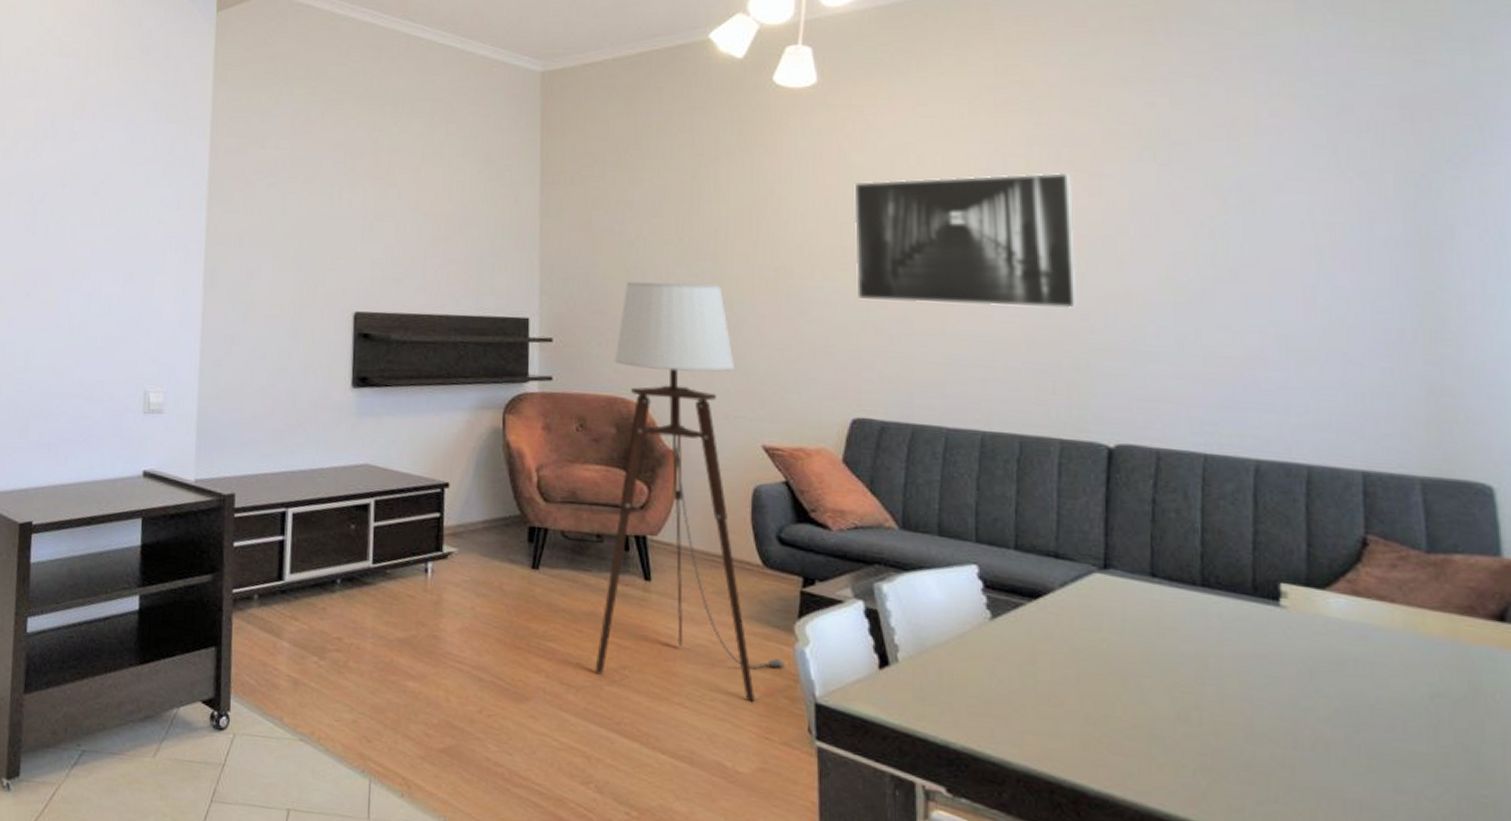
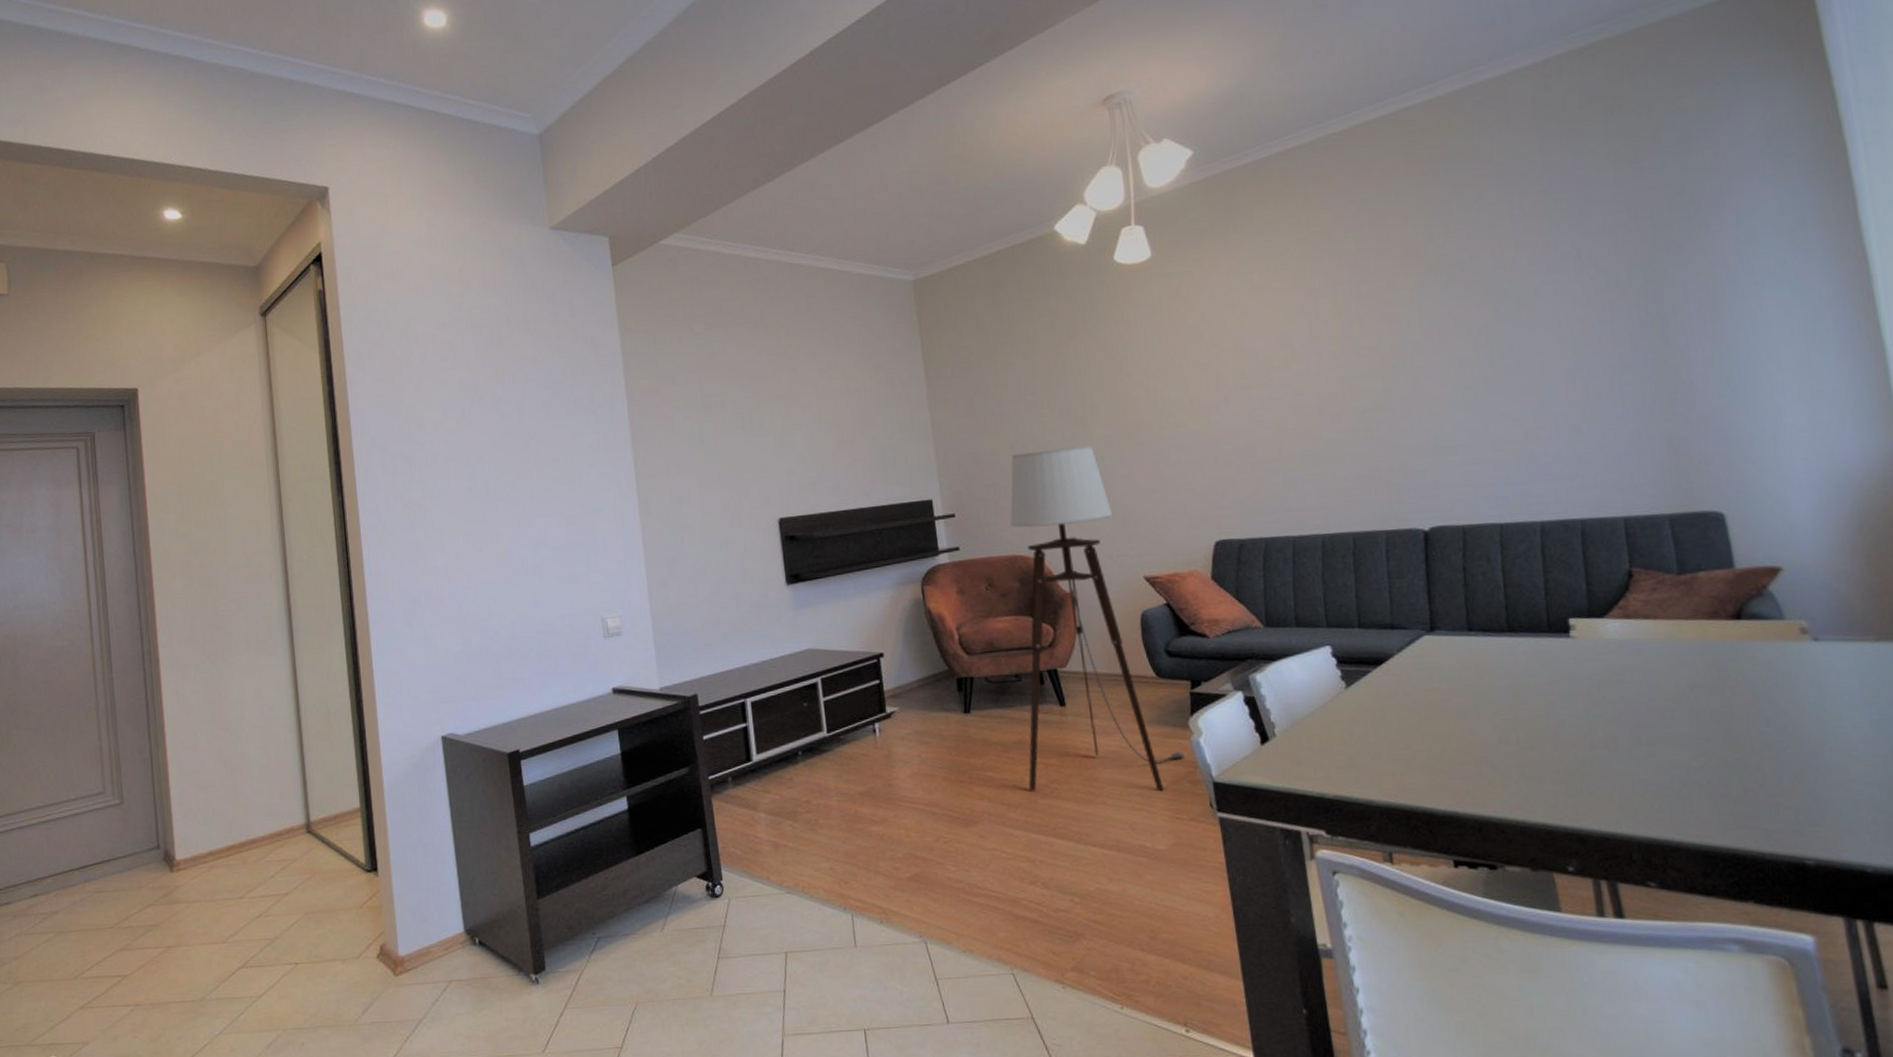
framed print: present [854,173,1077,309] -> none [1193,305,1388,440]

